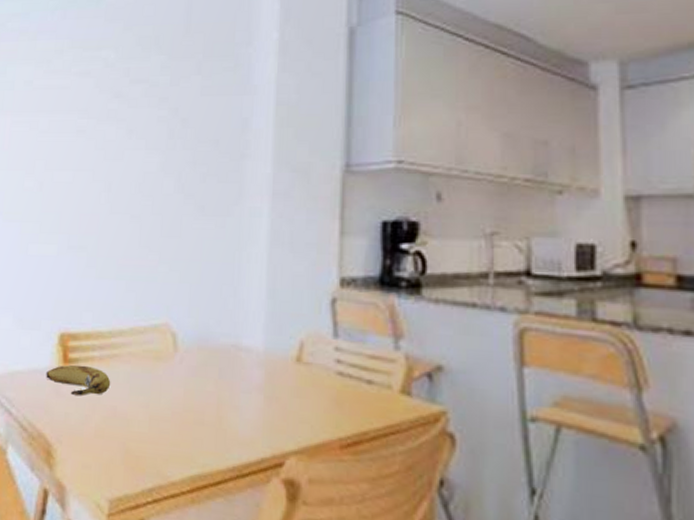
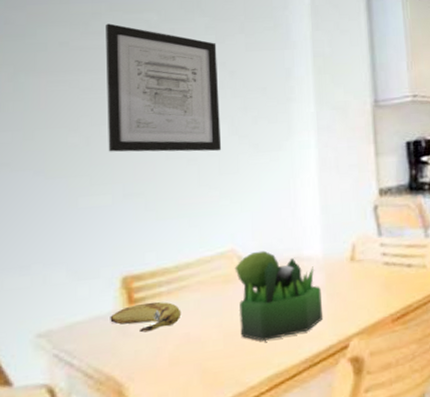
wall art: none [58,61,171,210] -> present [106,23,222,152]
plant: none [166,330,258,436] -> present [234,250,324,341]

